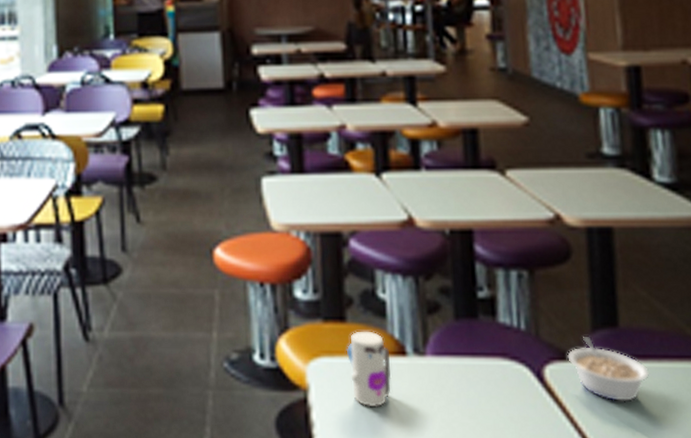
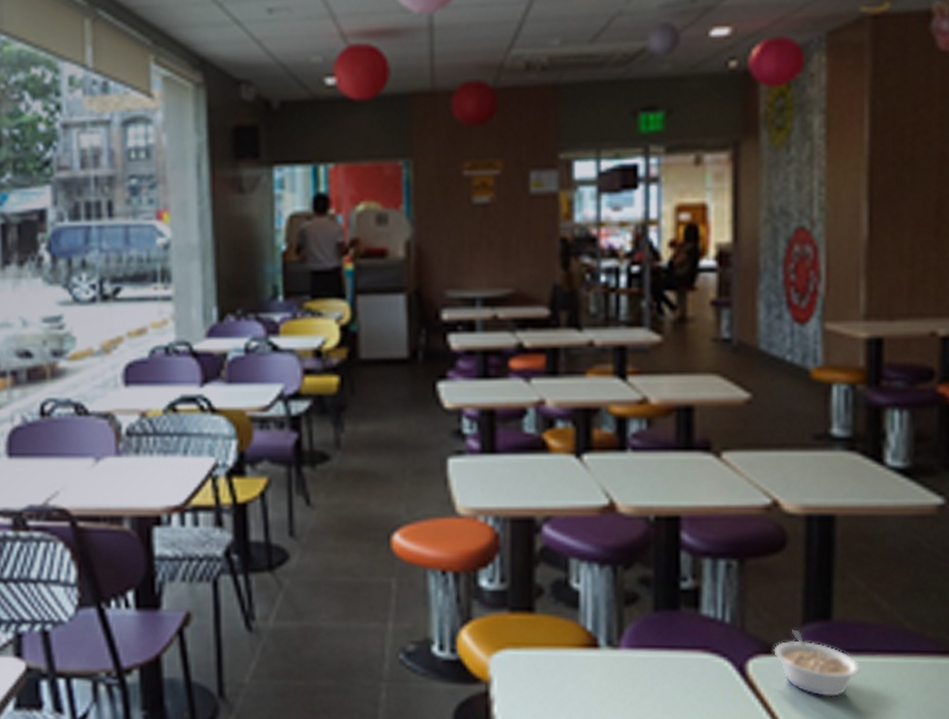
toy: present [346,331,392,408] -> none [533,622,581,701]

